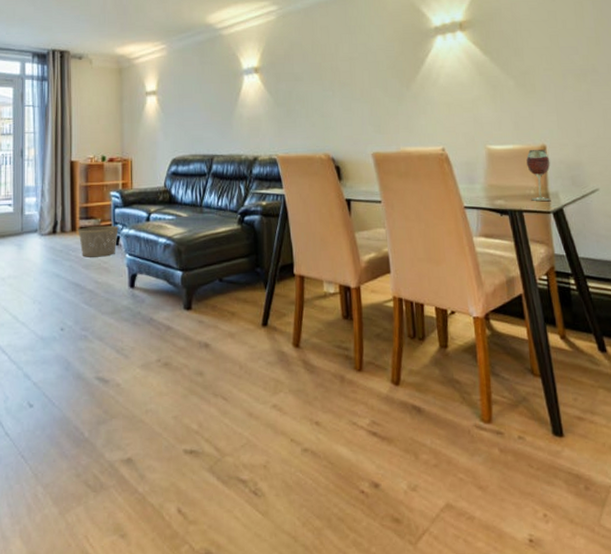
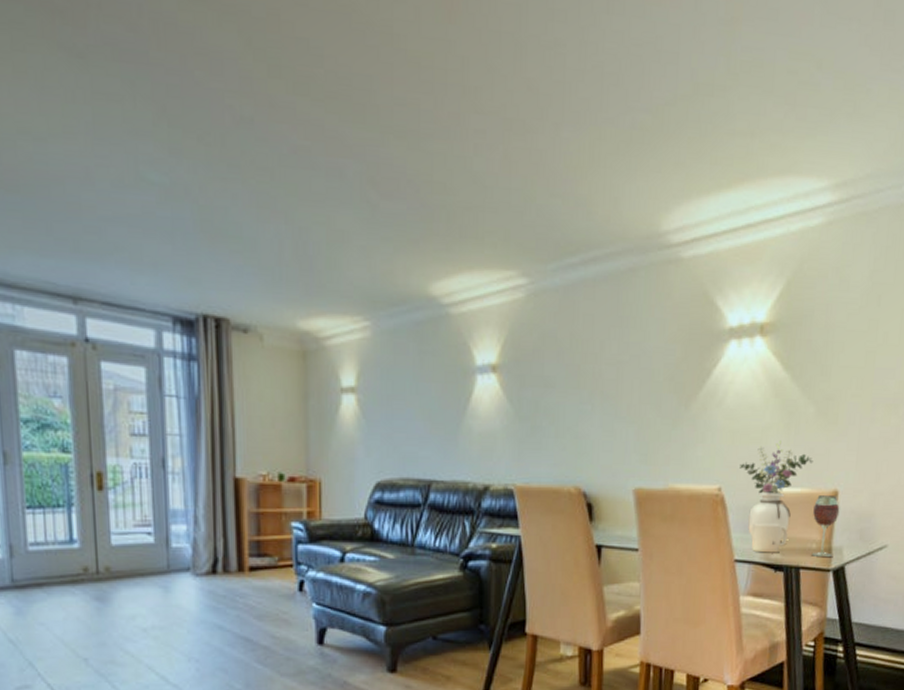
basket: present [77,225,120,257] -> none [245,565,304,606]
bouquet: none [458,108,520,190] -> present [740,440,814,542]
mug: none [475,175,508,200] -> present [751,523,788,553]

